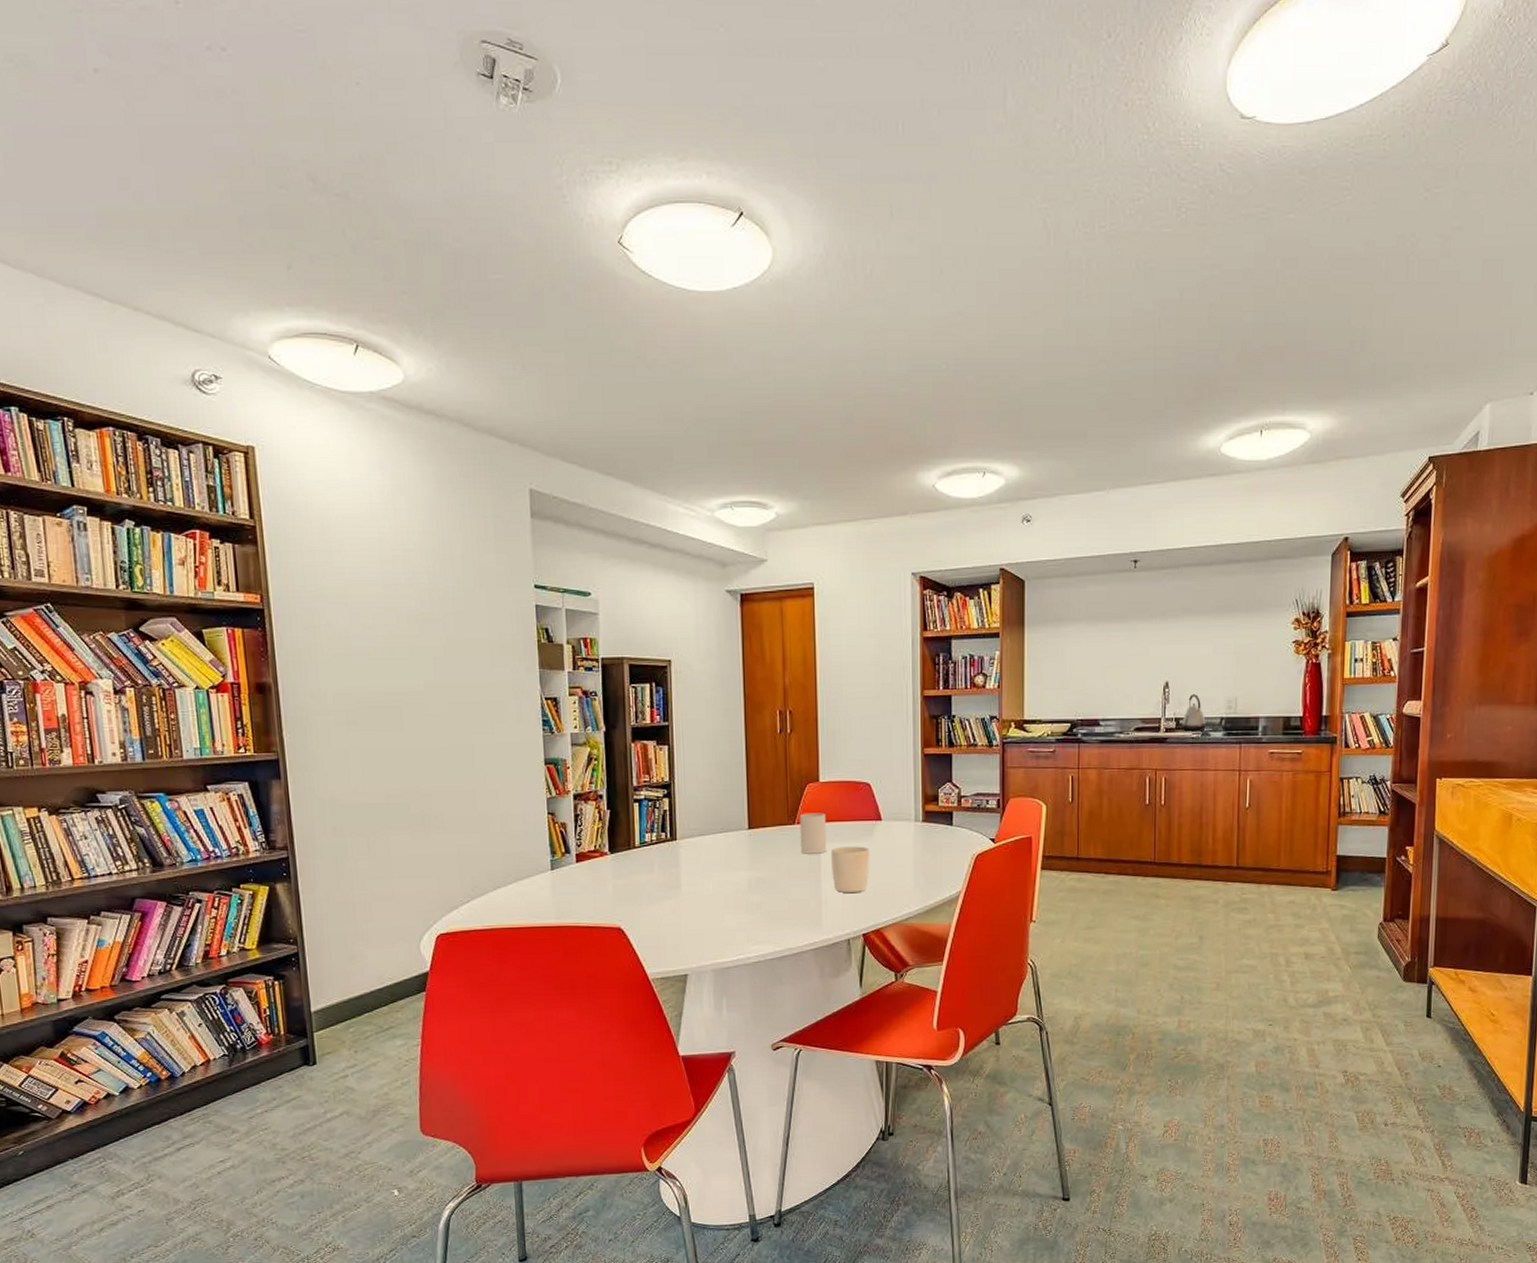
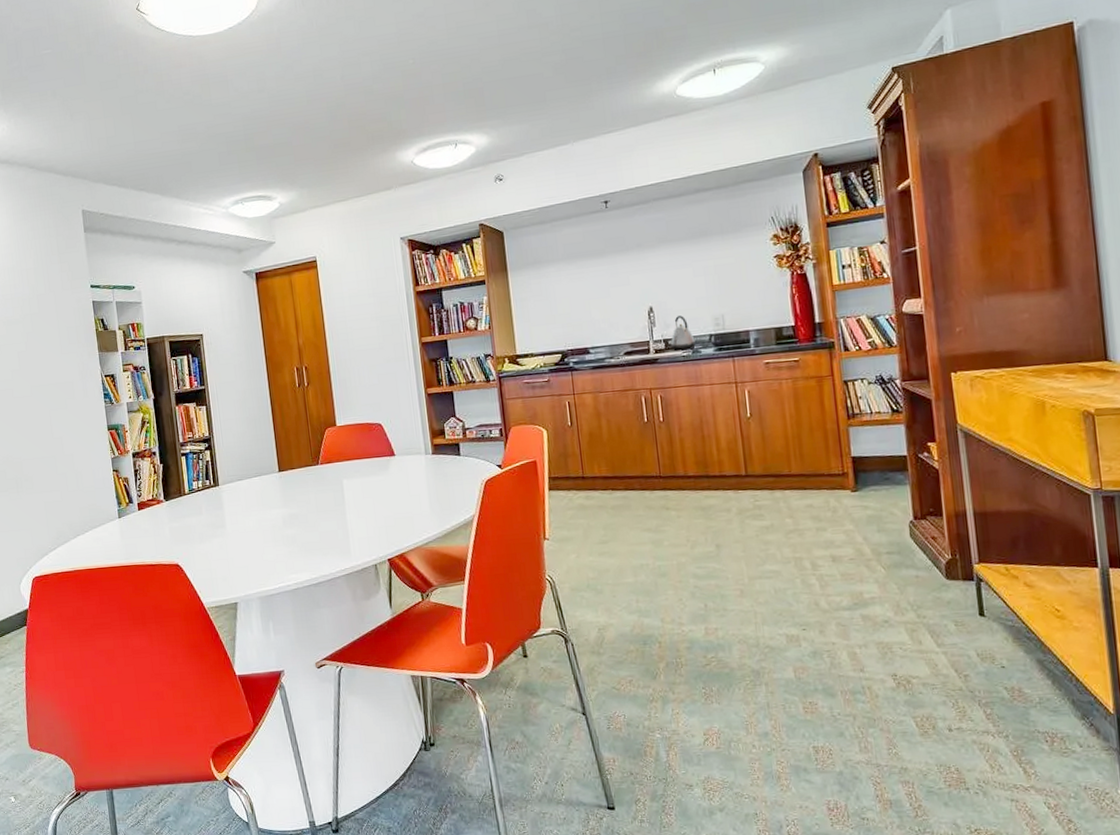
cup: present [799,812,827,854] -> none [322,453,349,491]
mug: present [831,846,870,894] -> none [353,480,389,523]

